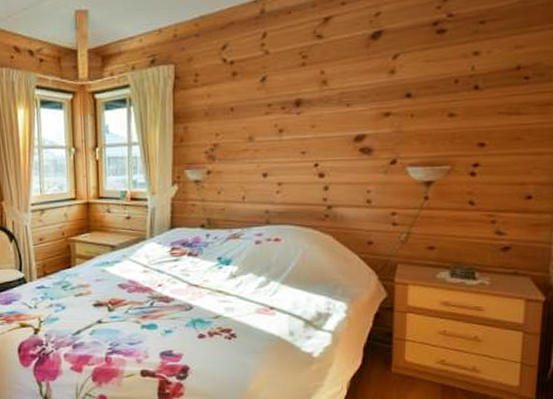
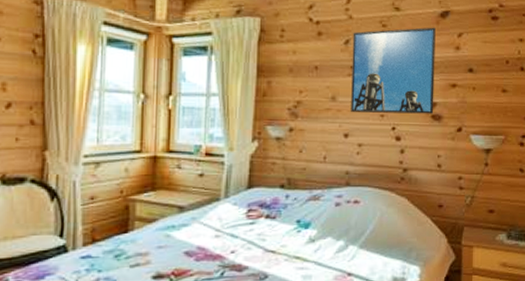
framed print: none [269,51,365,151] -> present [351,27,436,114]

